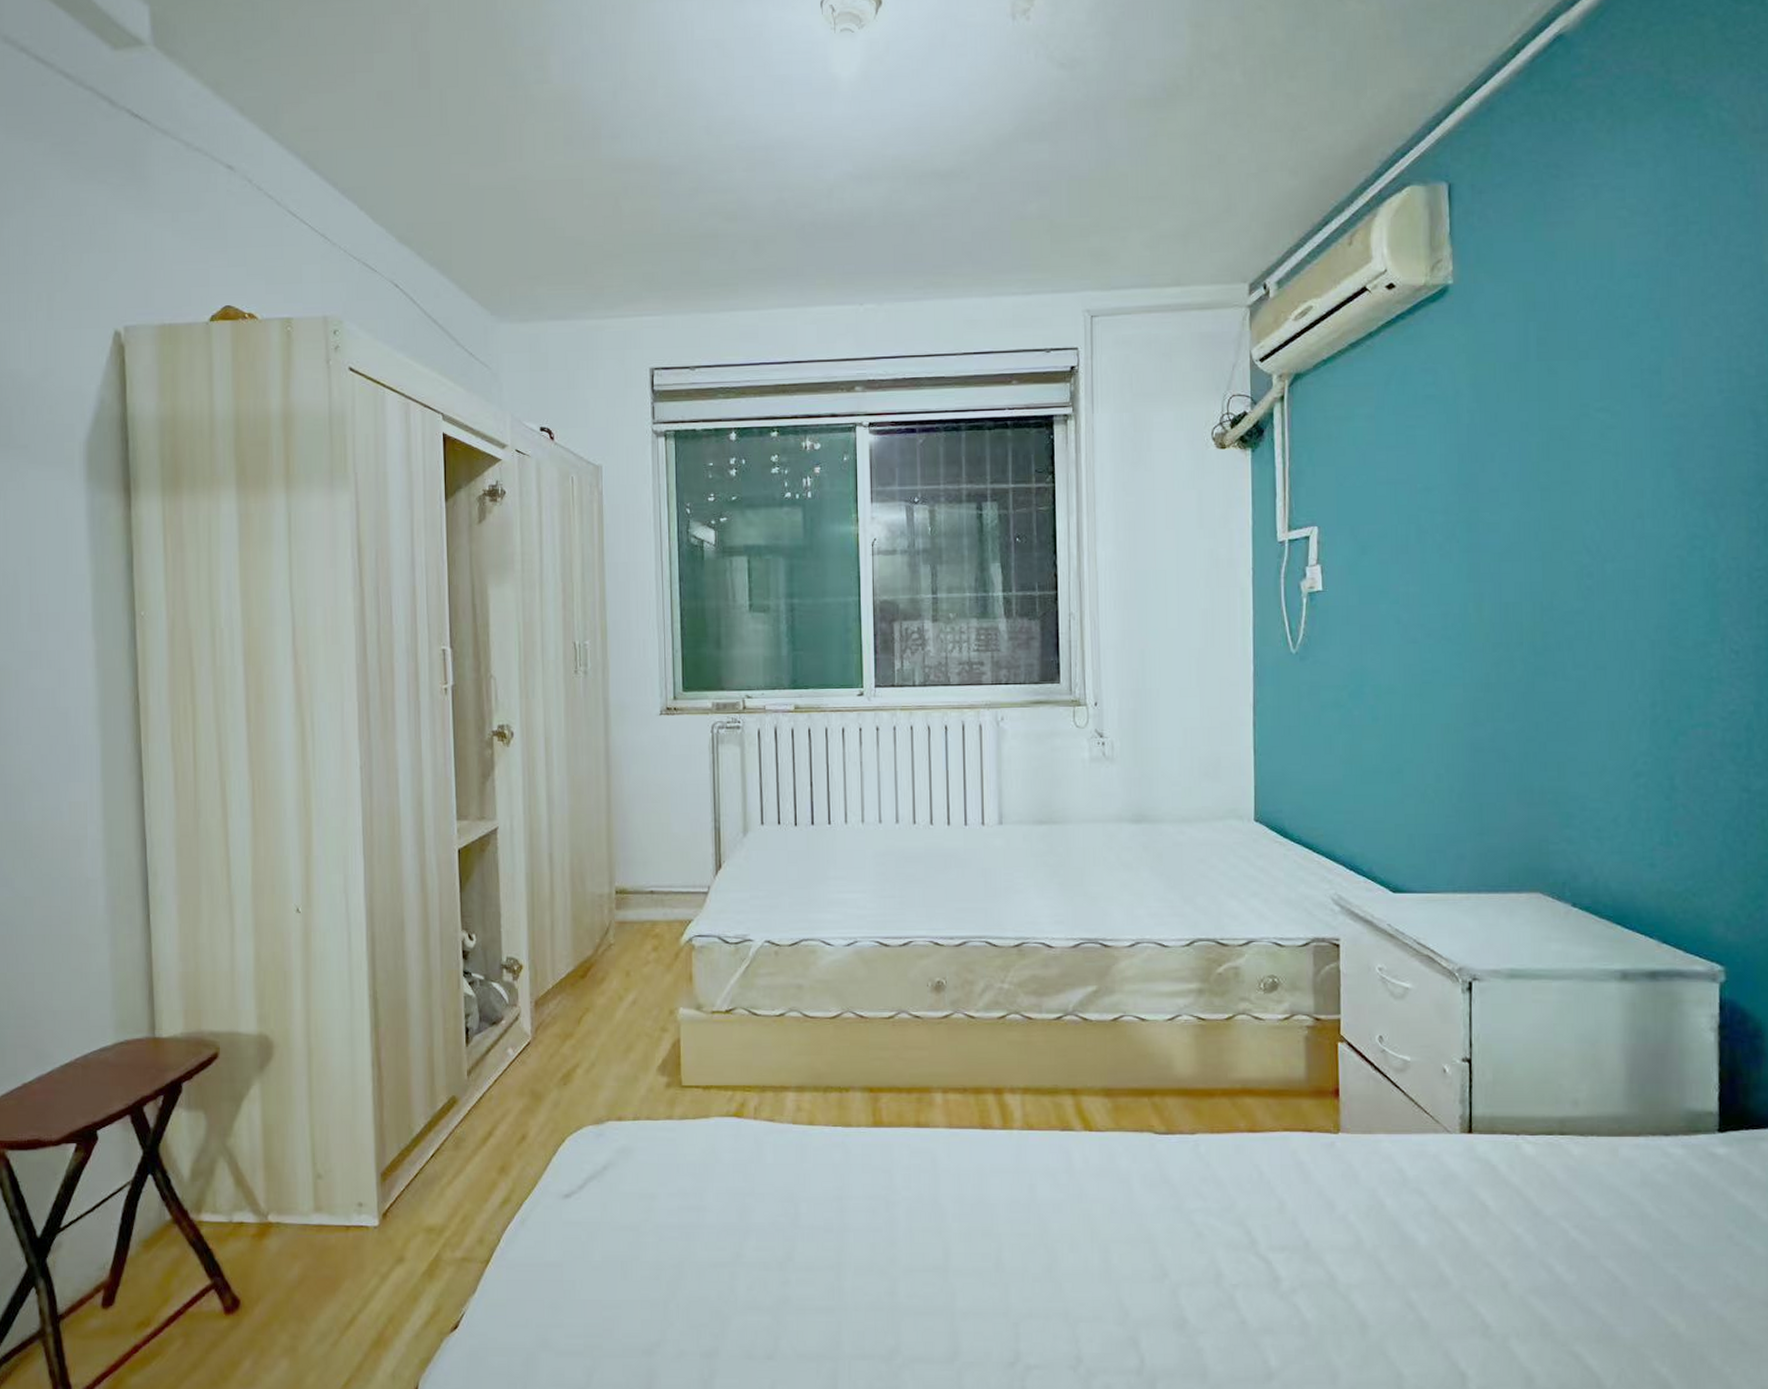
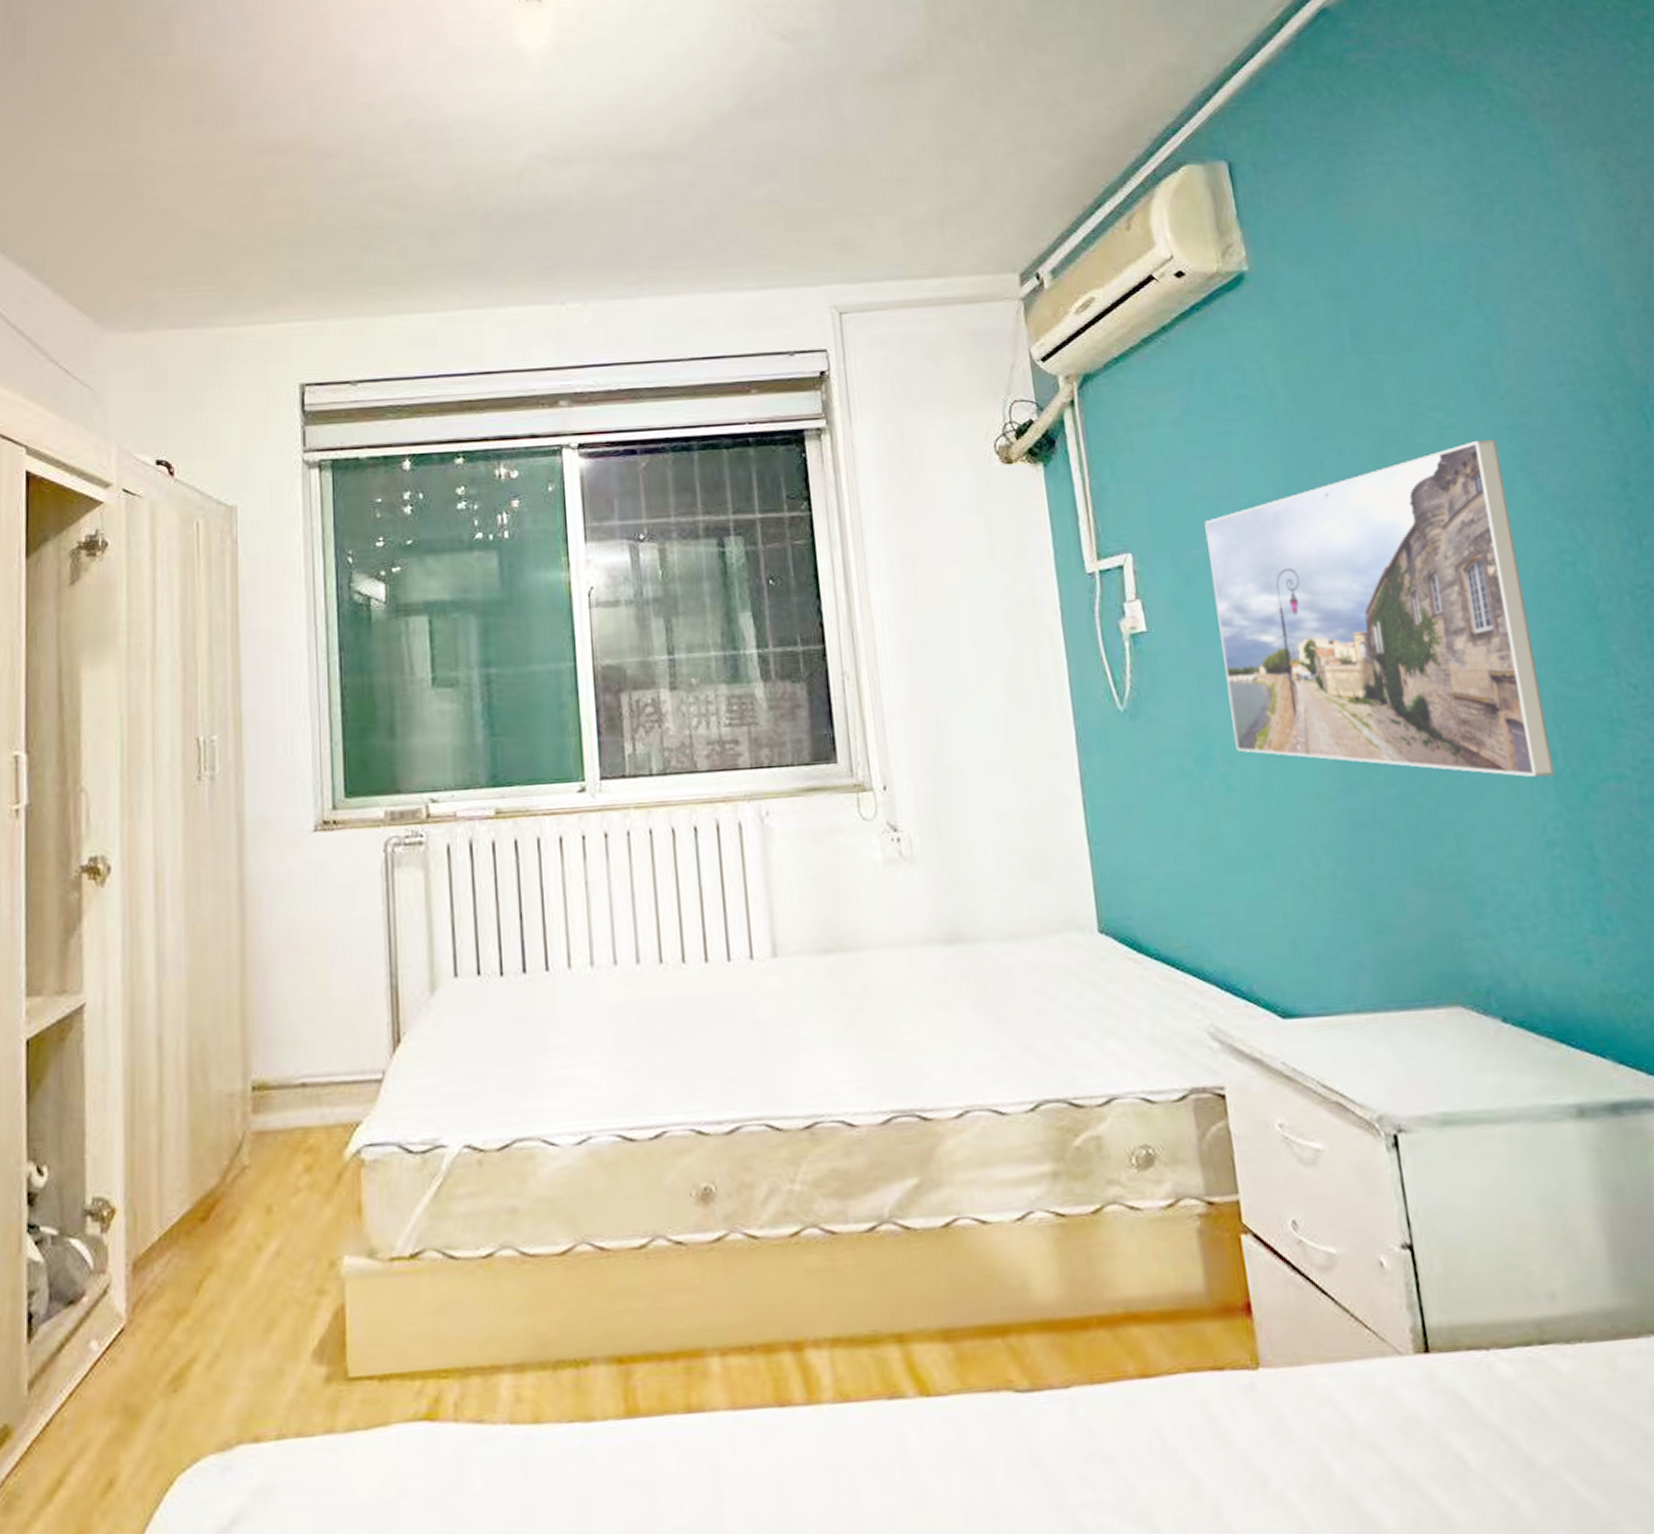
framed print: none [1383,438,1653,722] -> present [1204,439,1555,778]

